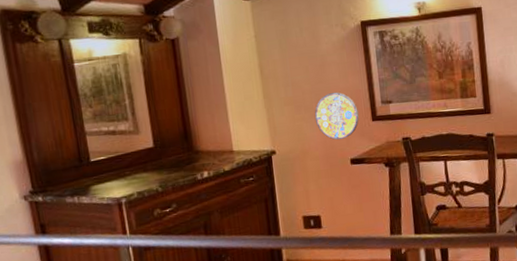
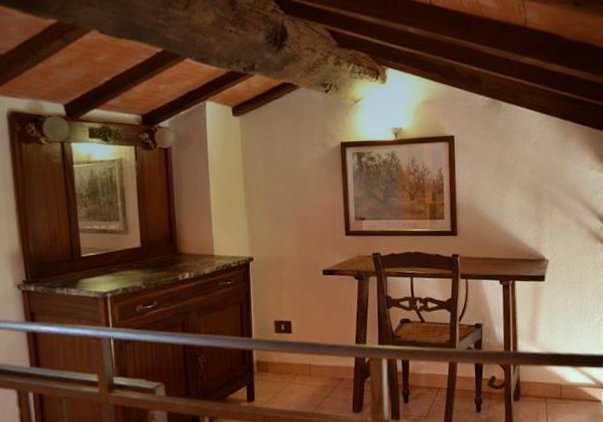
manhole cover: present [314,92,359,140] -> none [292,206,333,251]

